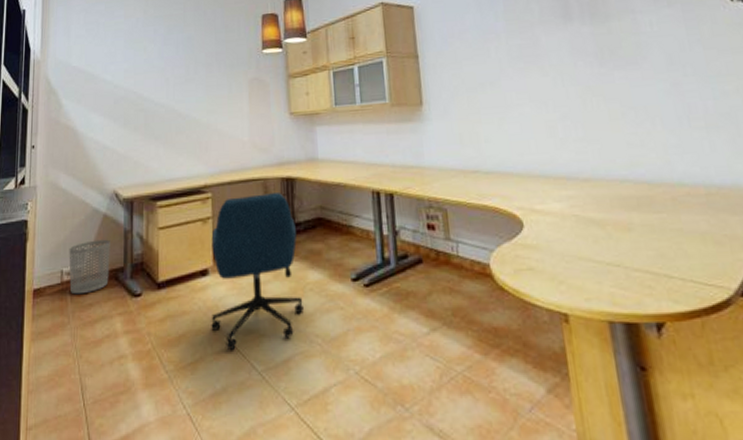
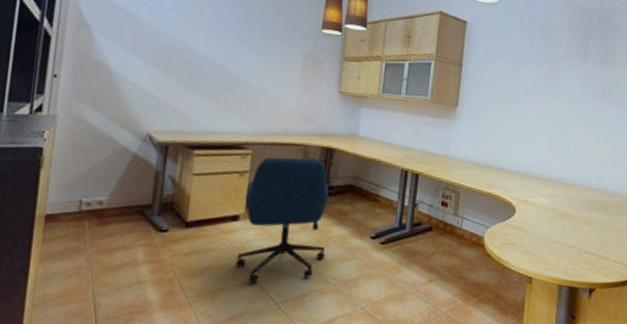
waste bin: present [69,239,110,295] -> none [89,176,139,224]

